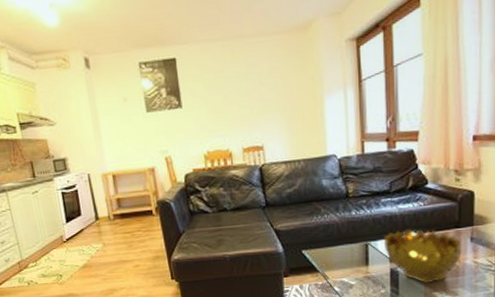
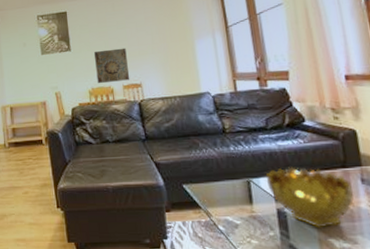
wall art: none [210,104,251,146] -> present [94,48,130,83]

